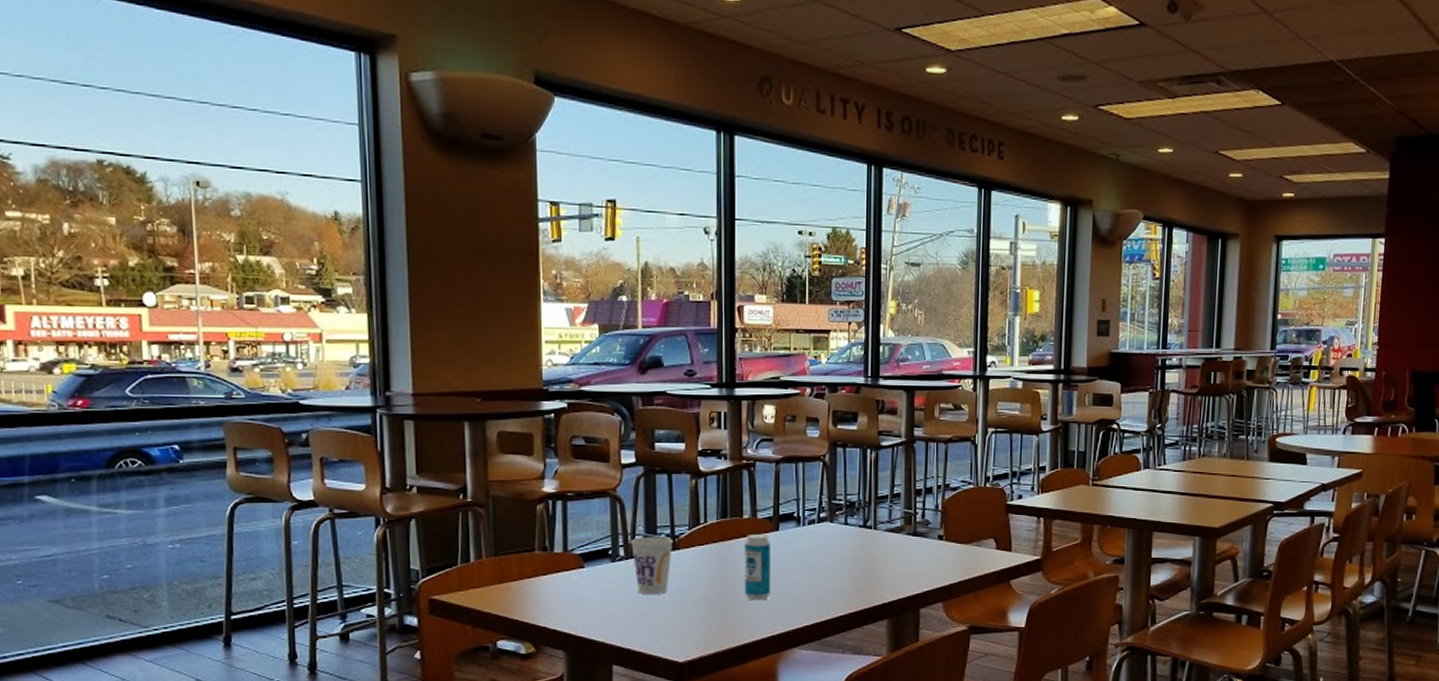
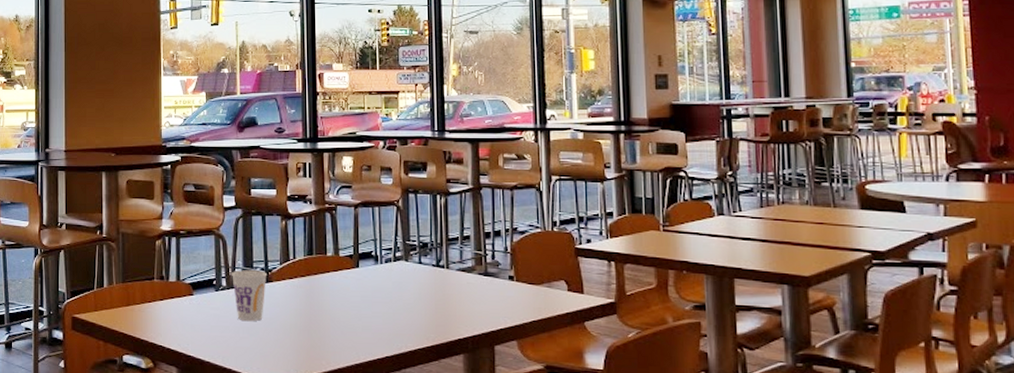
beverage can: present [744,533,771,601] -> none [328,269,354,331]

